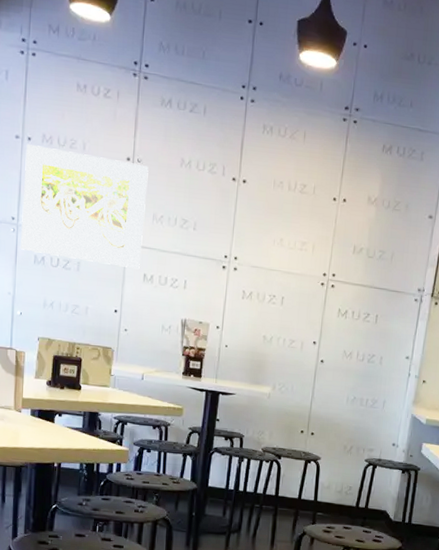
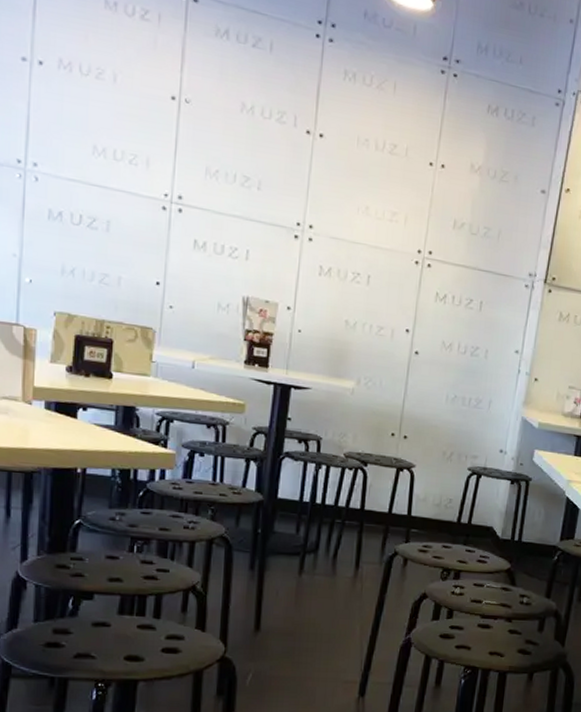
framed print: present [20,143,149,270] -> none [28,68,200,234]

